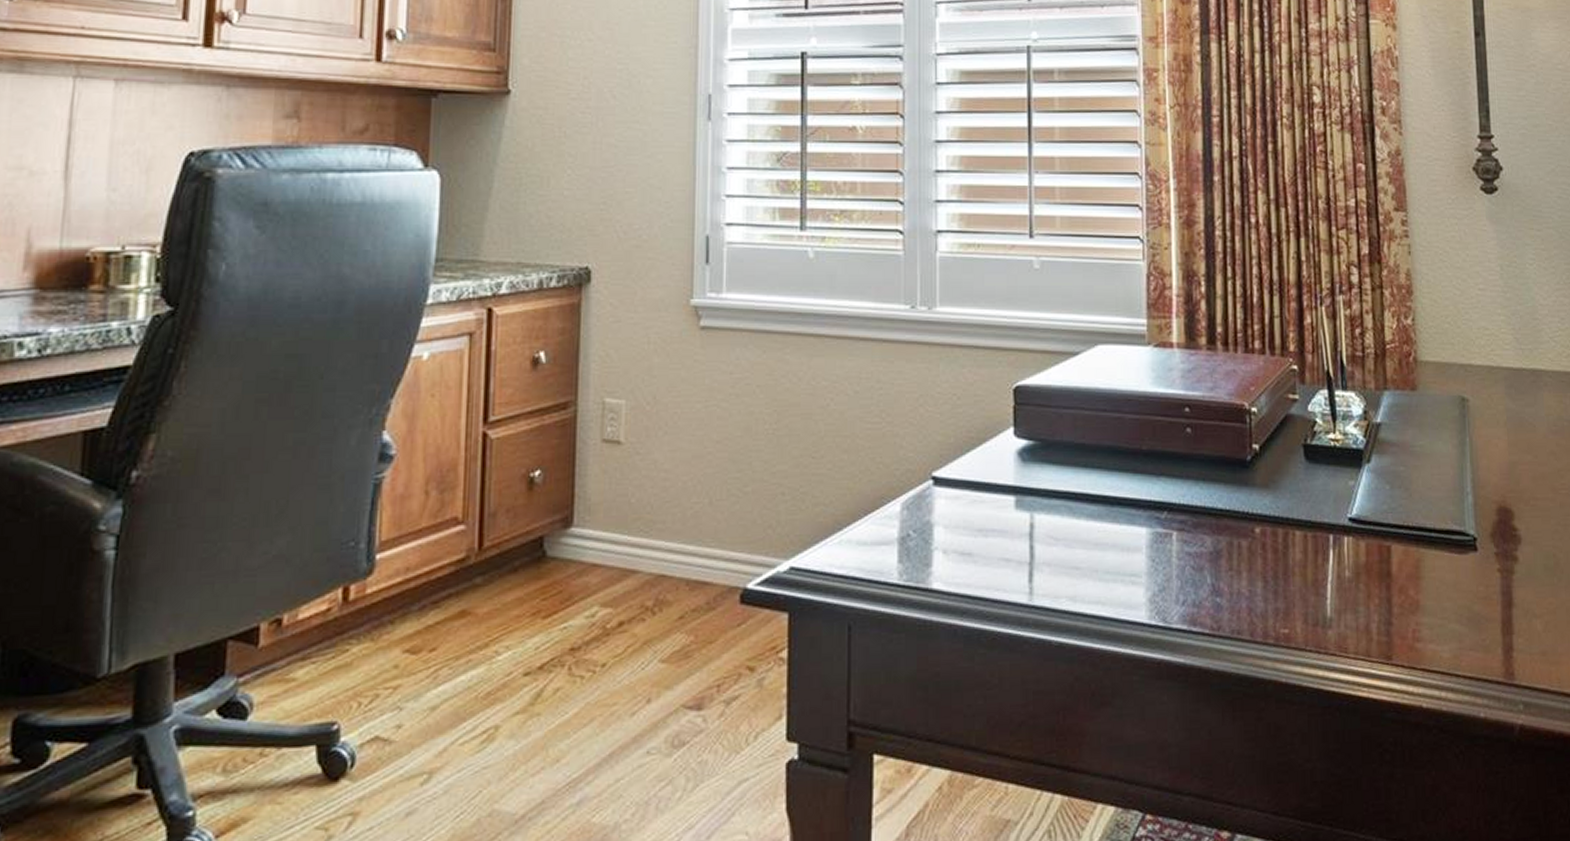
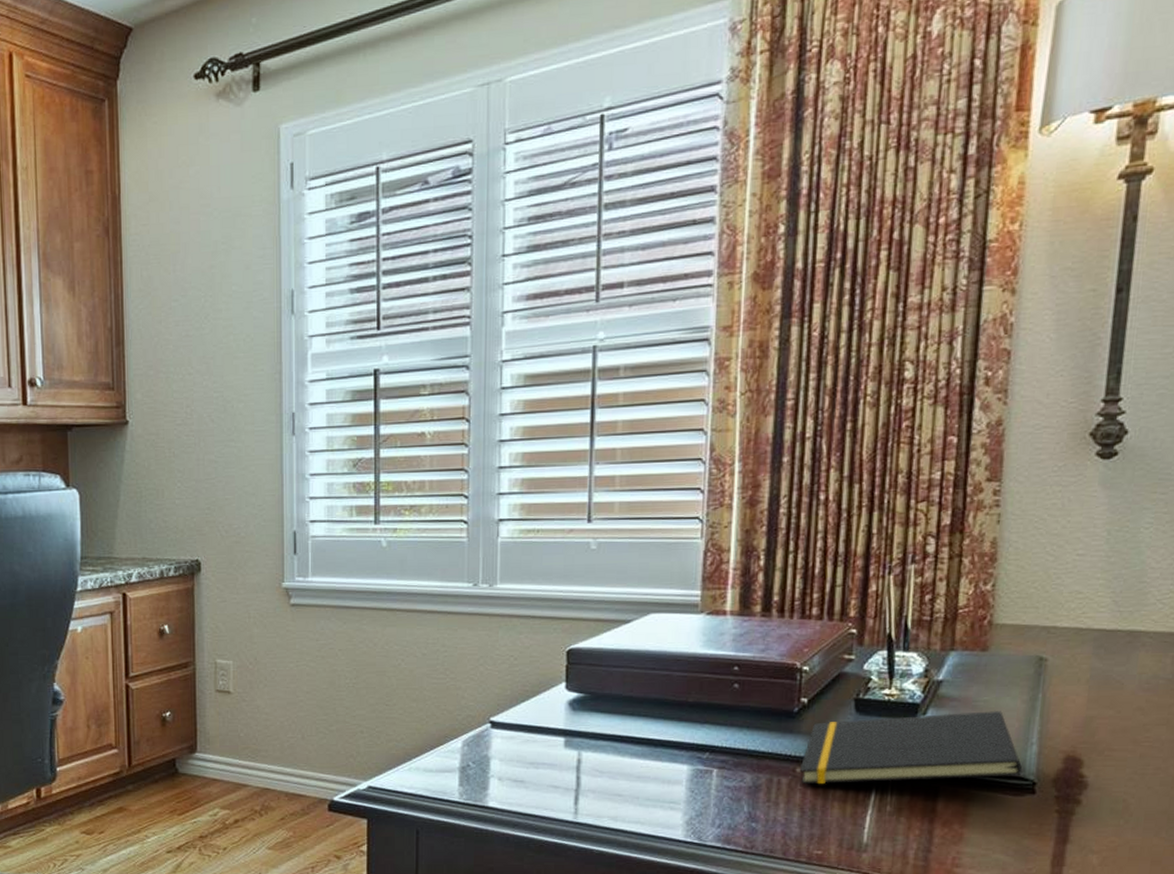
notepad: none [1258,456,1463,547] -> present [799,710,1023,785]

